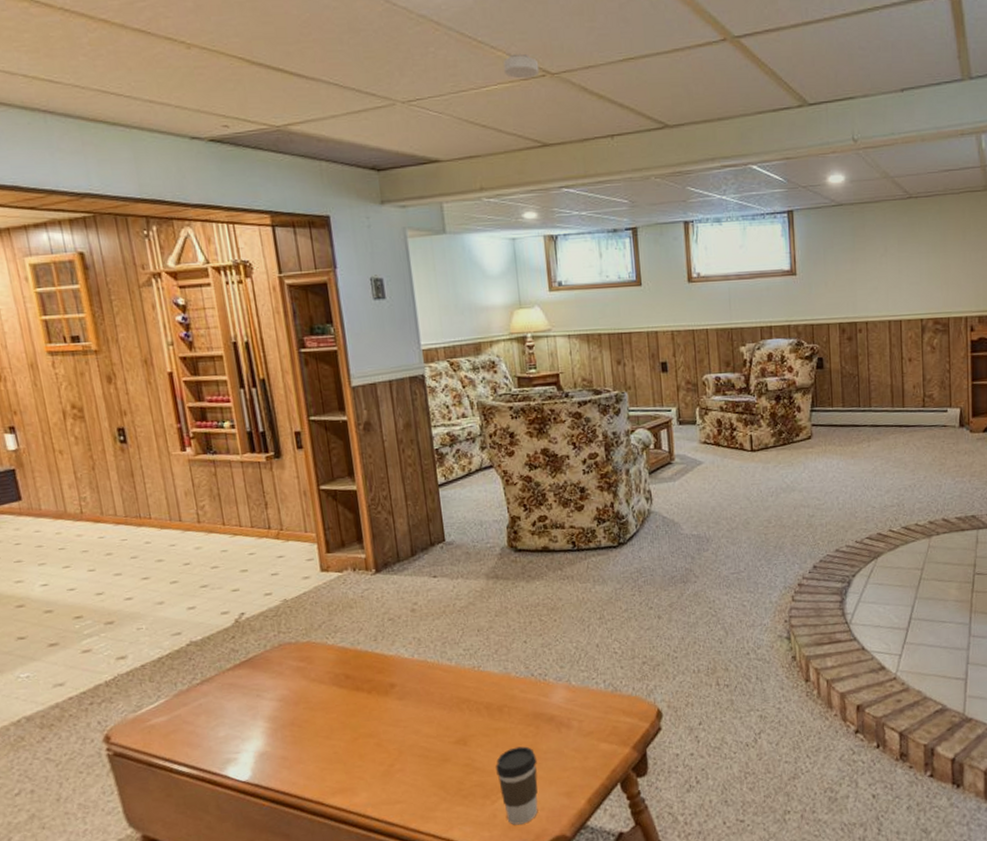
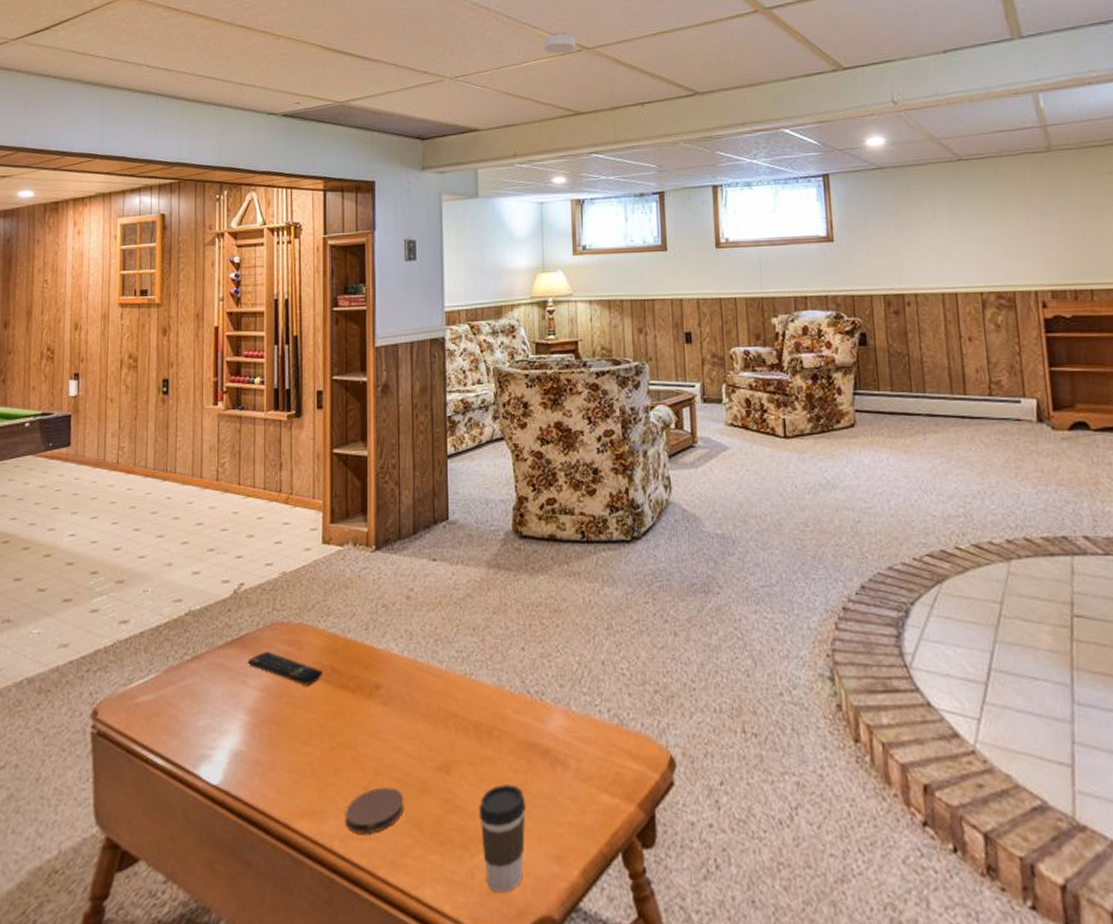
remote control: none [259,668,337,693] -> present [247,652,323,686]
coaster: none [374,762,428,800] -> present [345,787,404,835]

